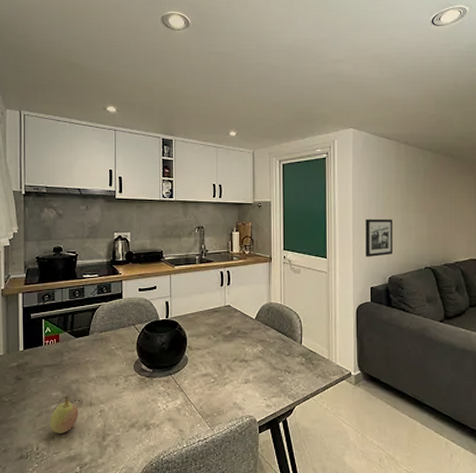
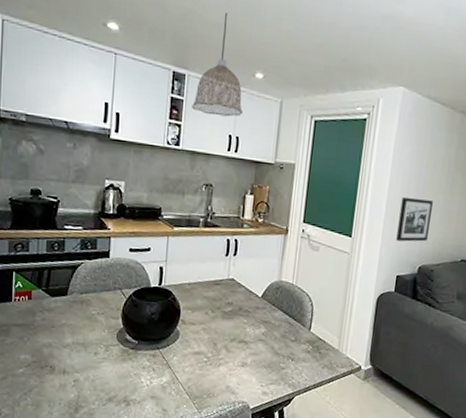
fruit: present [50,395,79,434] -> none [16,360,50,401]
pendant lamp: none [180,88,222,170] -> present [192,13,243,117]

